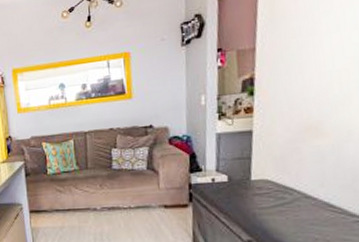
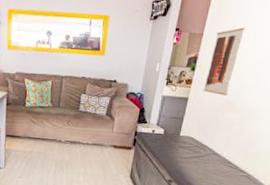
wall art: none [271,29,314,120] -> present [203,27,246,96]

